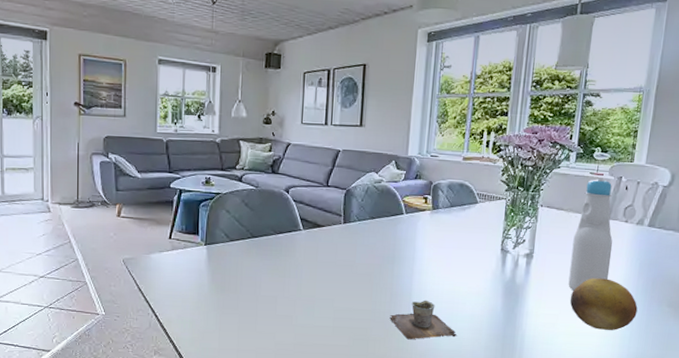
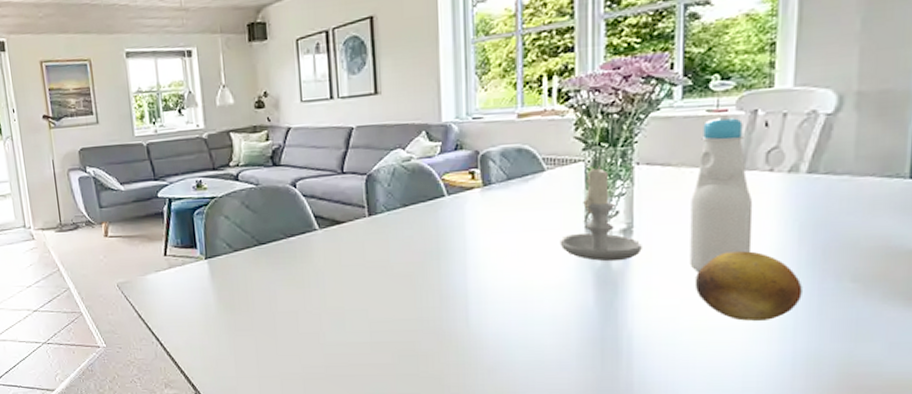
cup: present [389,300,457,340] -> none [442,300,536,352]
candle: none [482,203,538,278] -> present [560,165,642,262]

